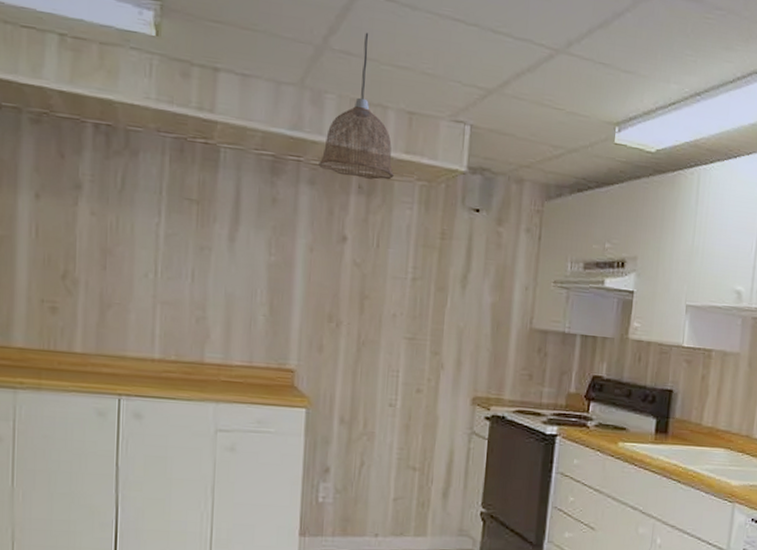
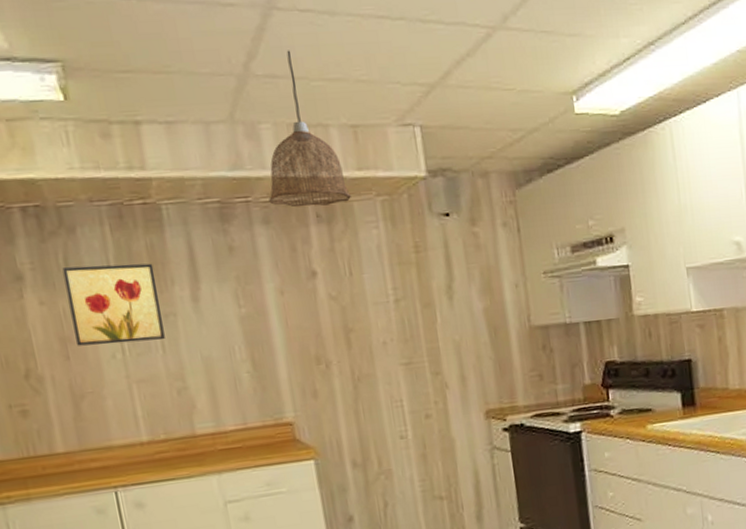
wall art: none [116,186,201,269] -> present [62,263,165,346]

